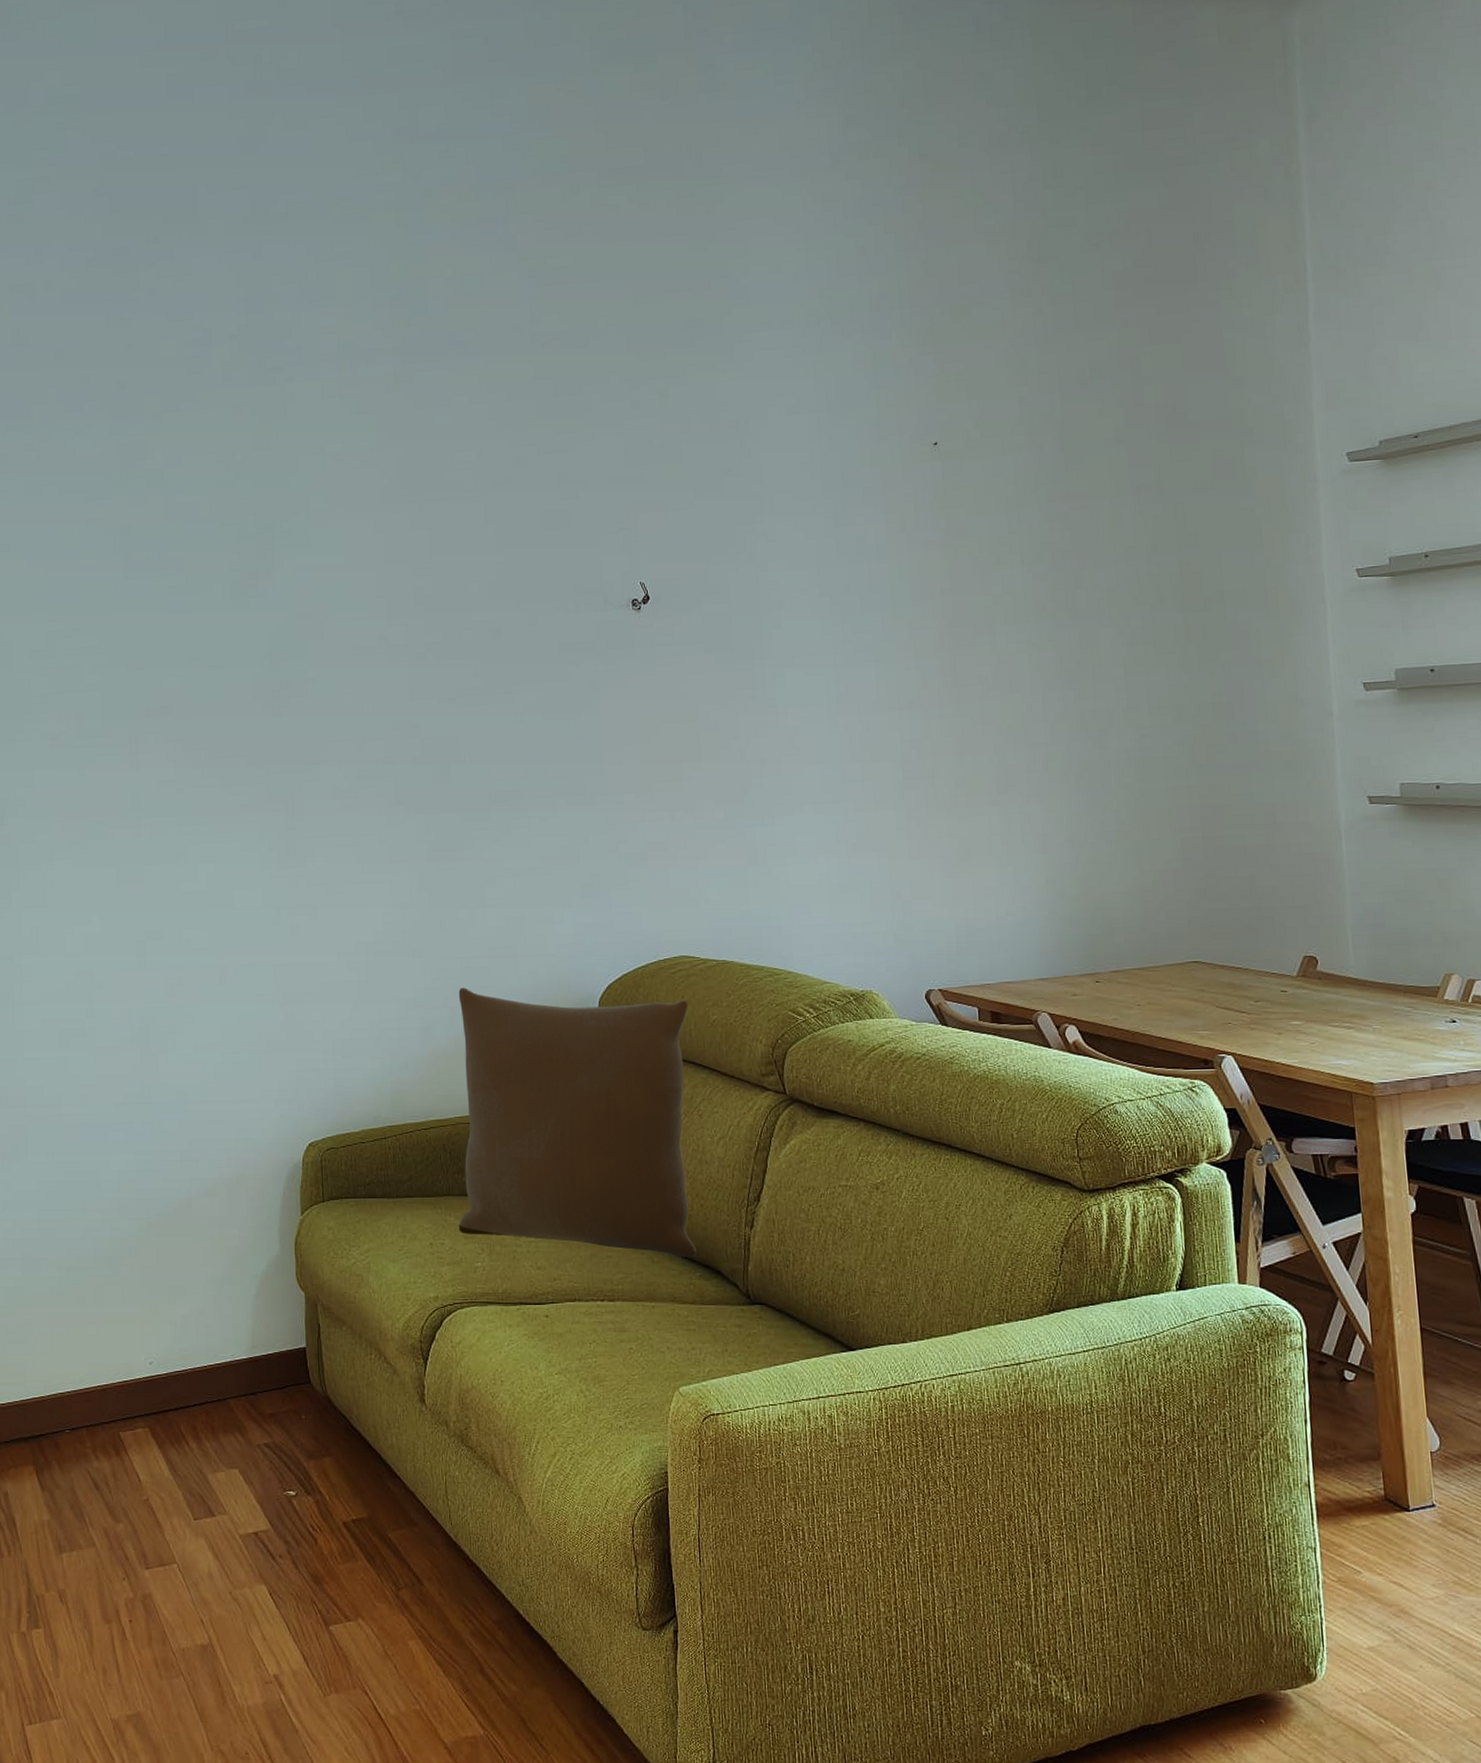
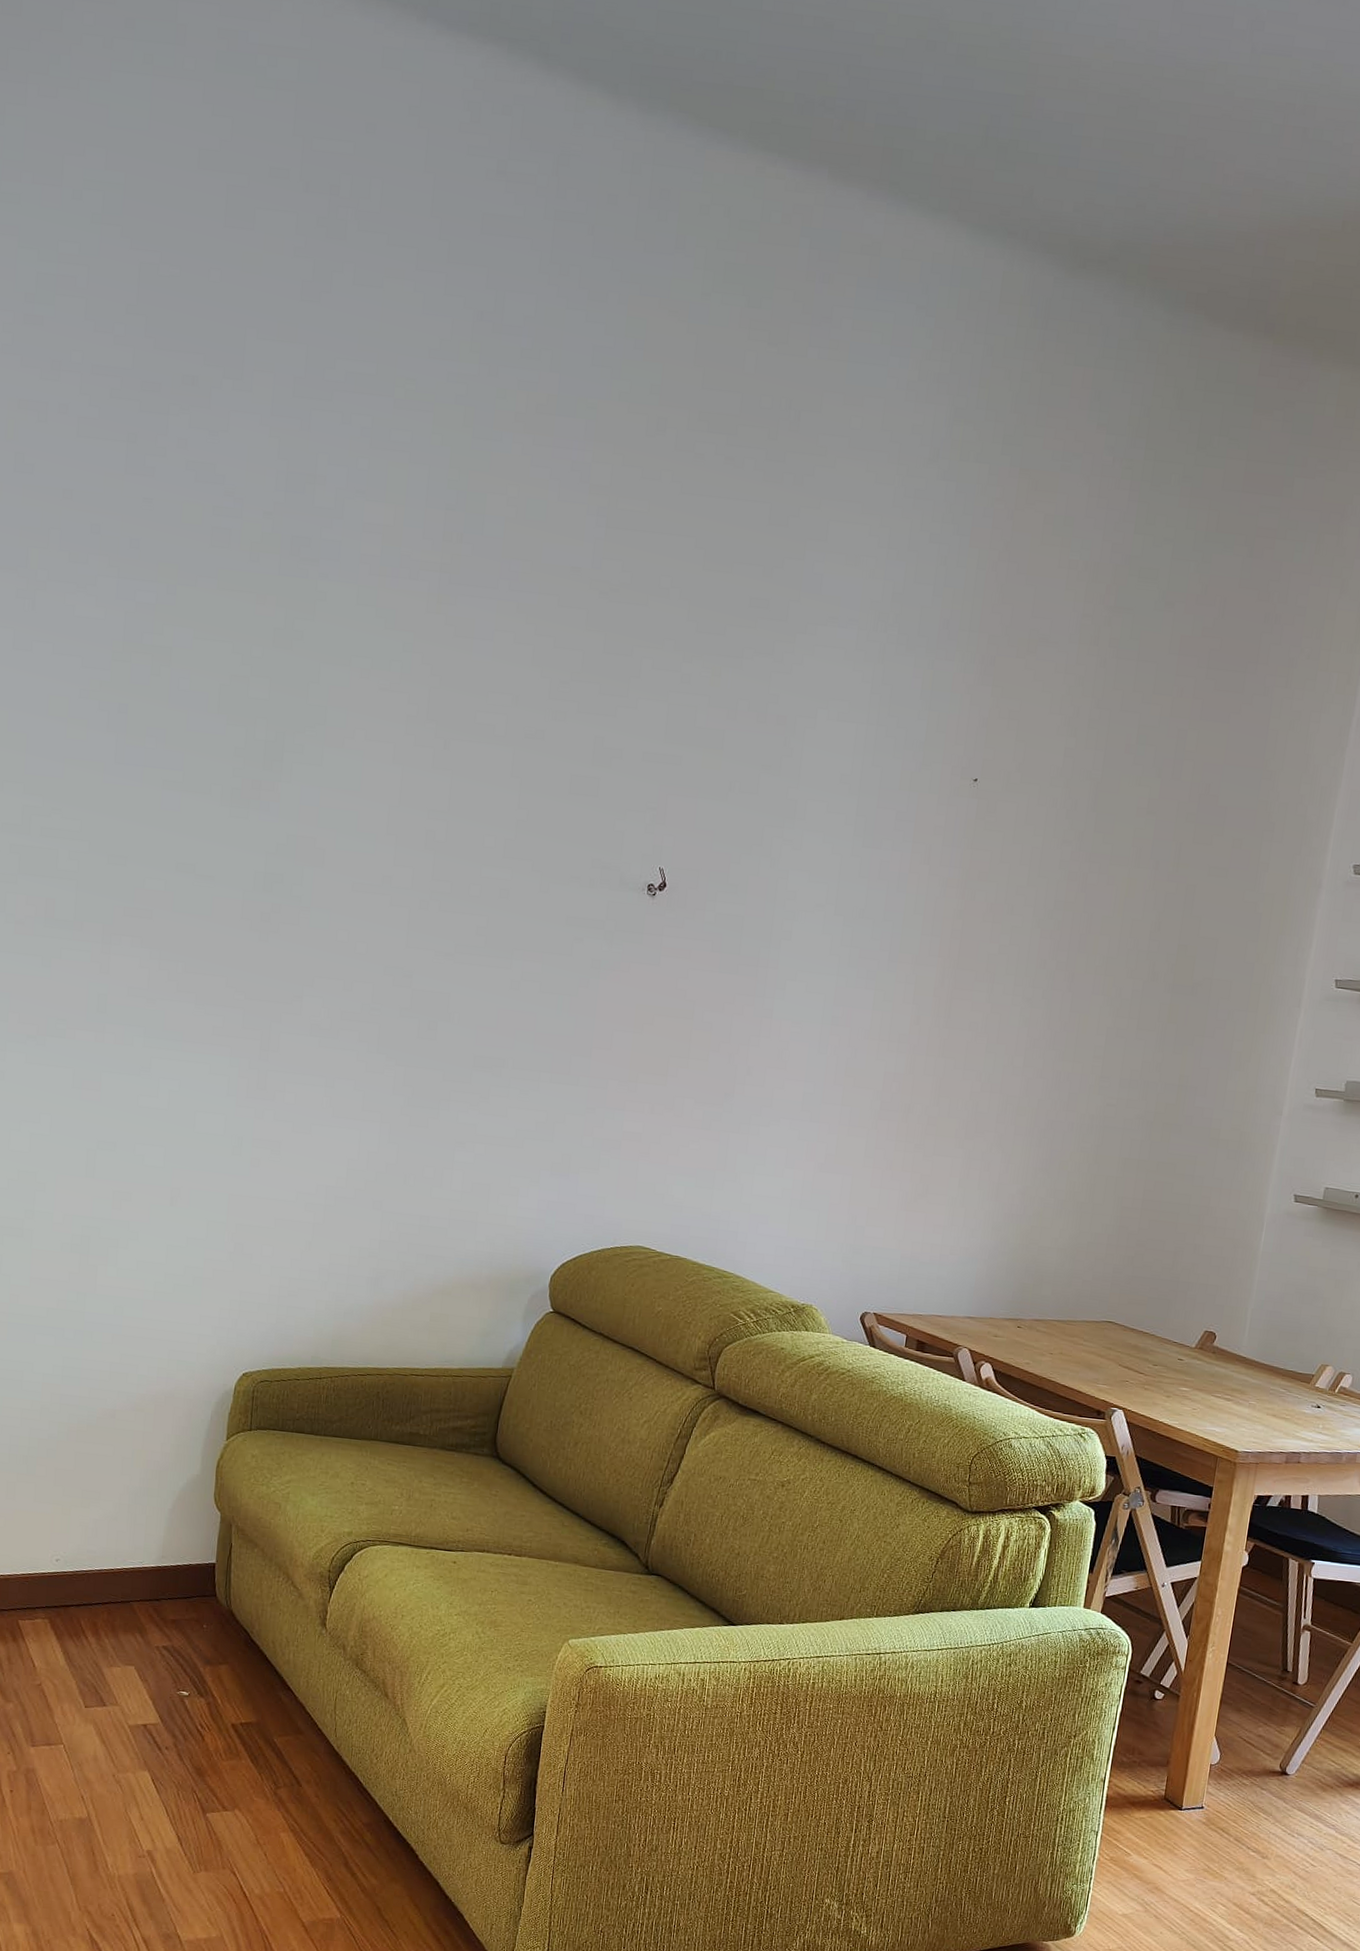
pillow: present [458,988,696,1257] -> none [381,1245,637,1526]

